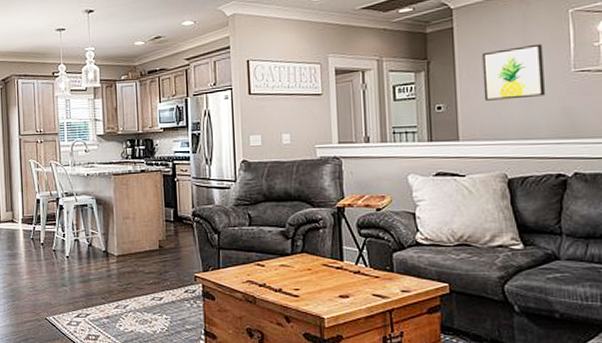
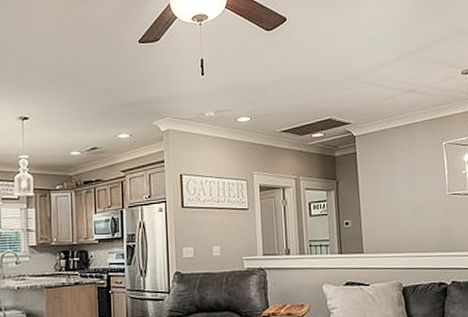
wall art: present [482,43,545,101] -> none [379,170,428,218]

